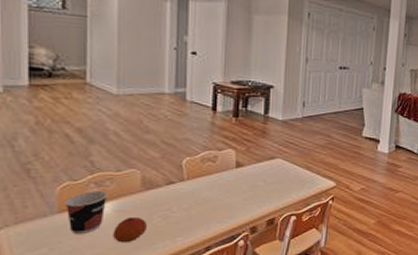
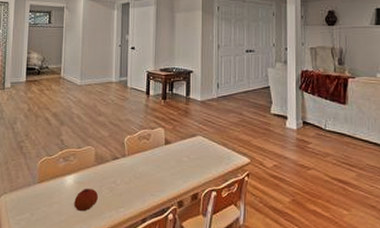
cup: present [65,191,108,235] -> none [43,165,72,203]

